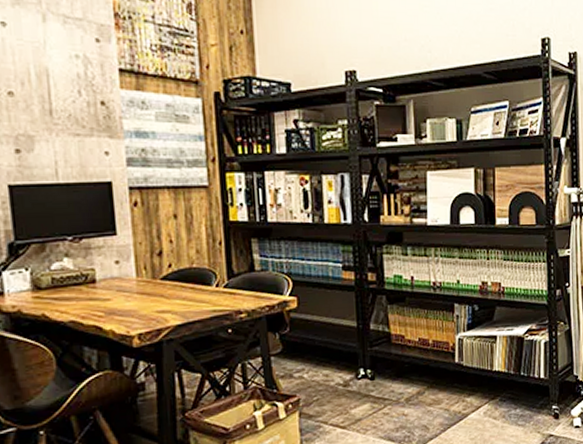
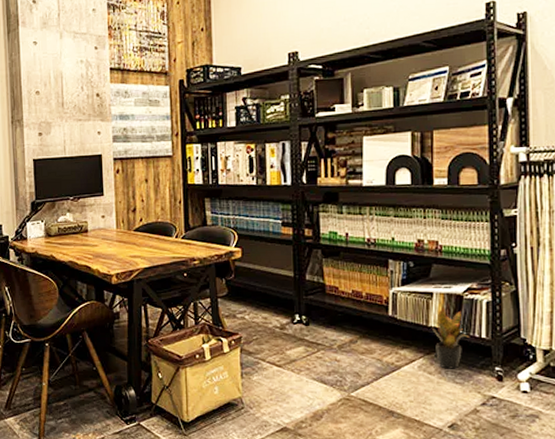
potted plant: none [496,351,529,413] -> present [432,308,469,369]

